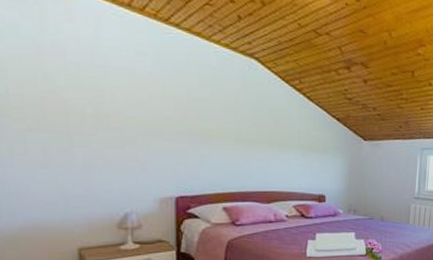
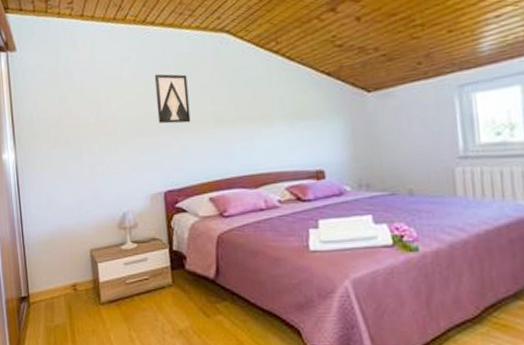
wall art: none [174,79,211,135] -> present [154,73,191,124]

